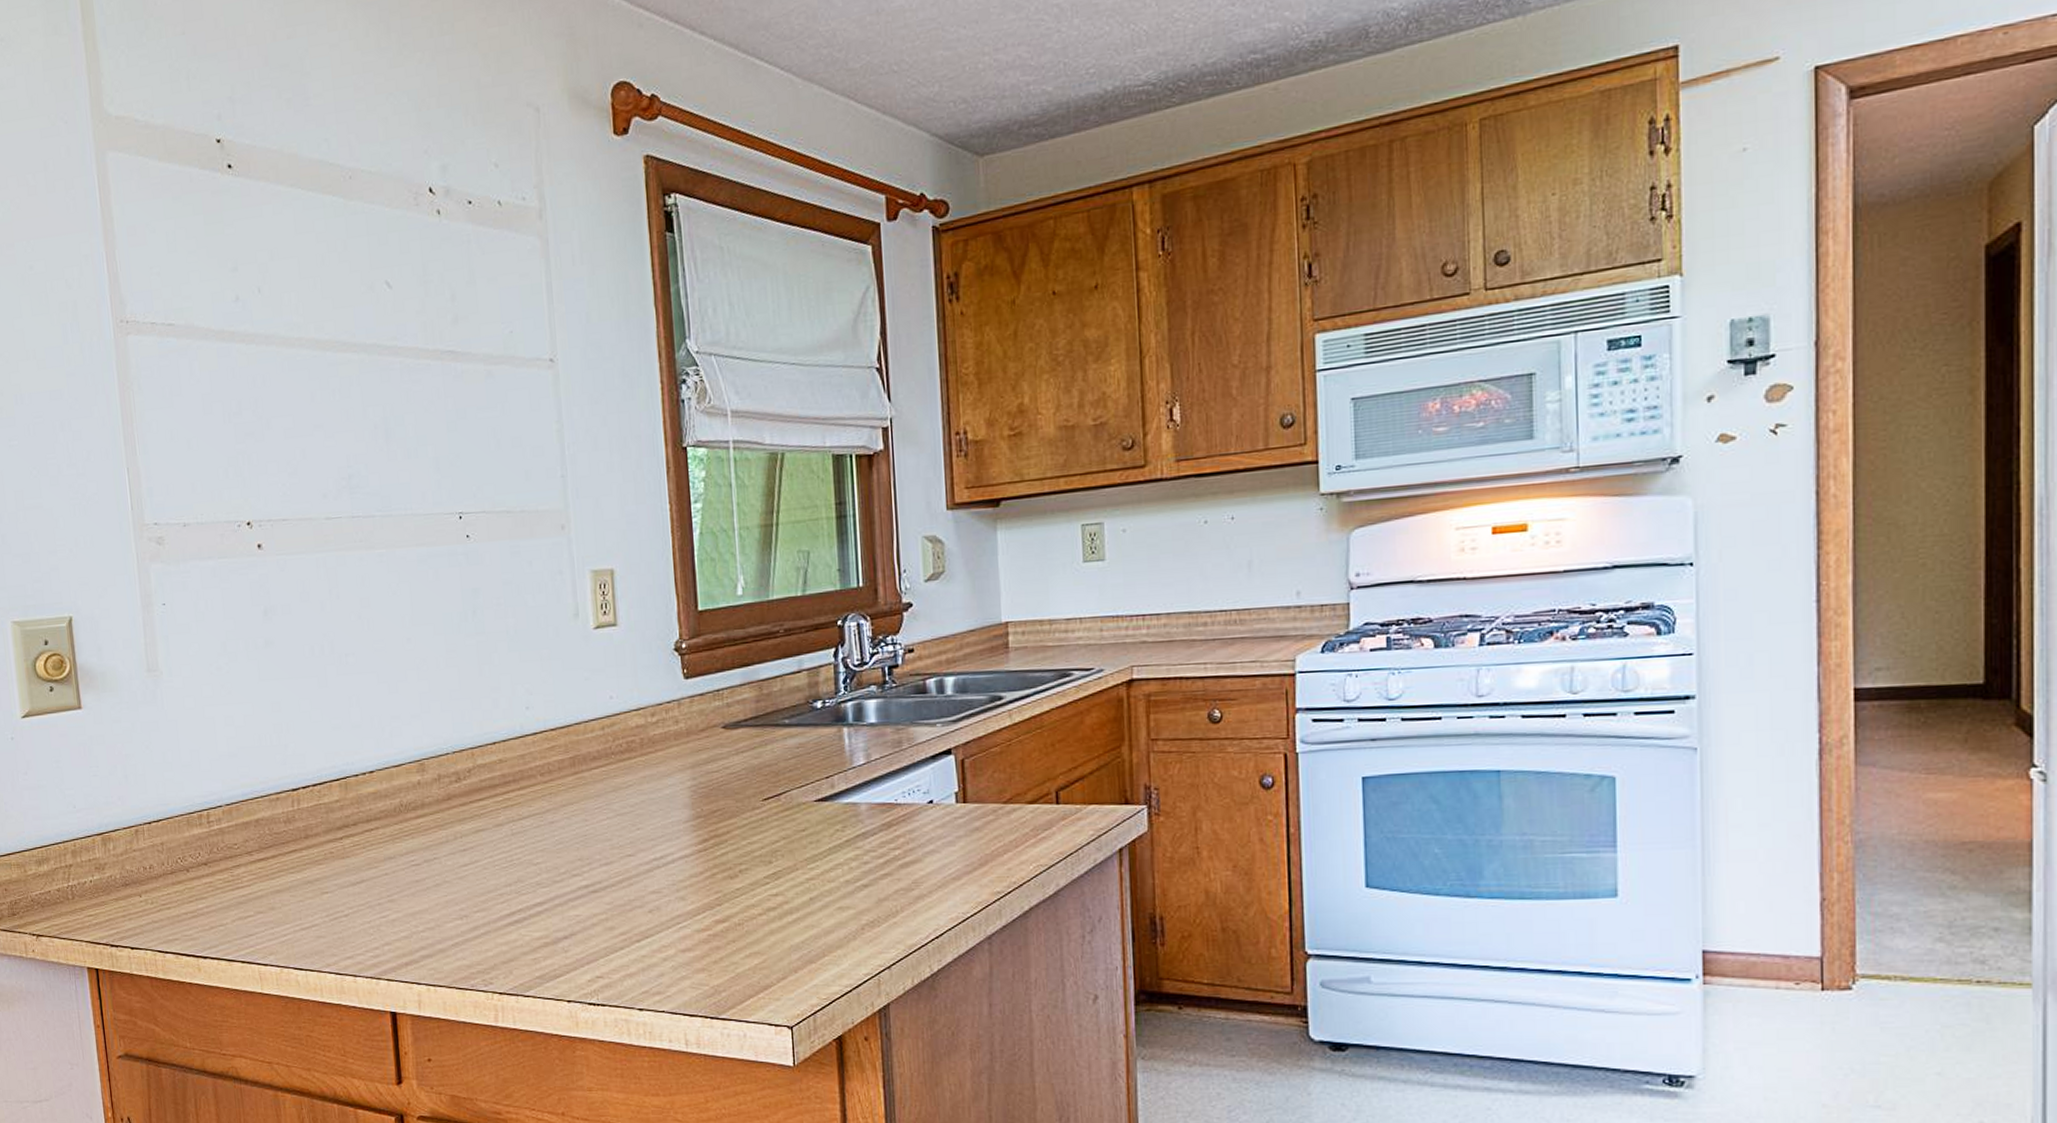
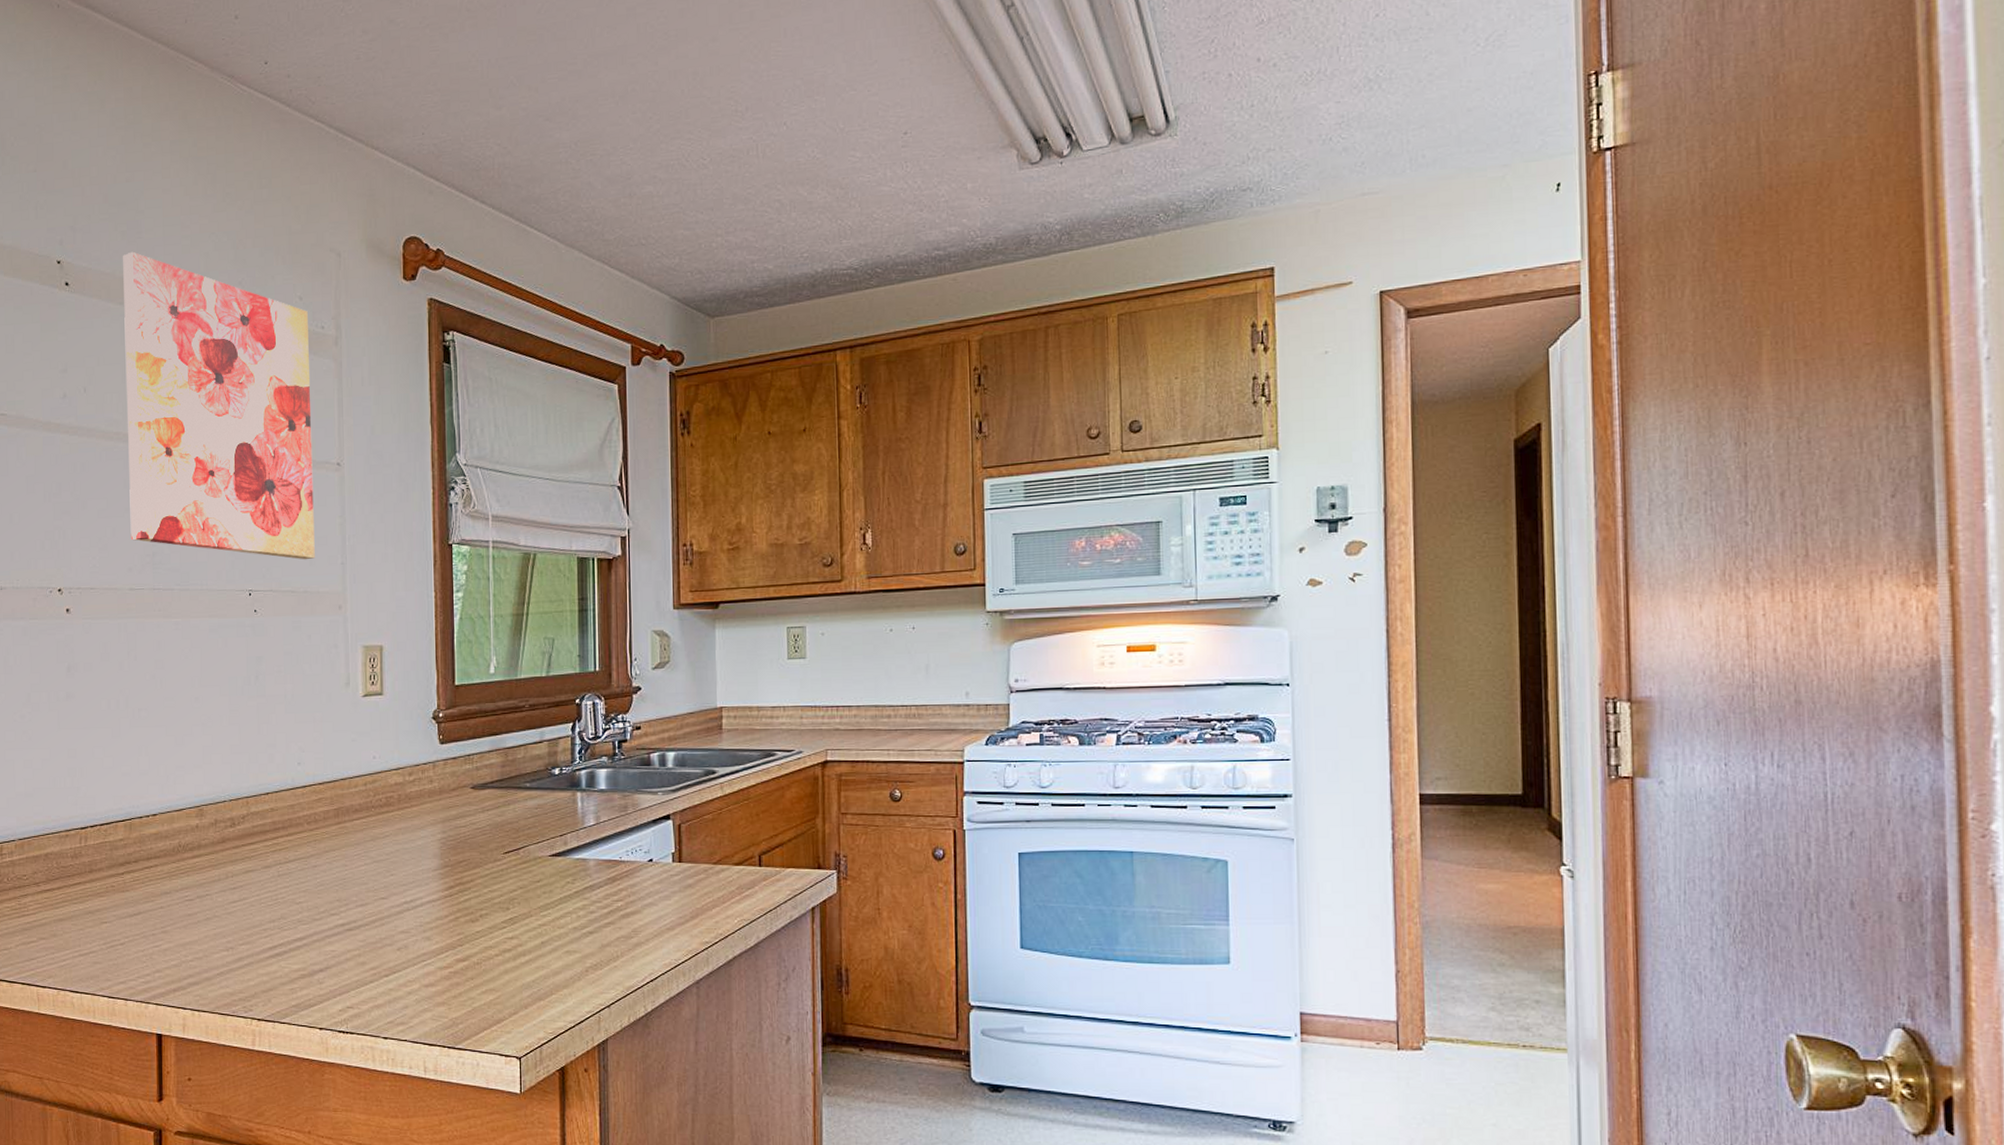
wall art: none [290,122,531,475] -> present [123,251,315,560]

